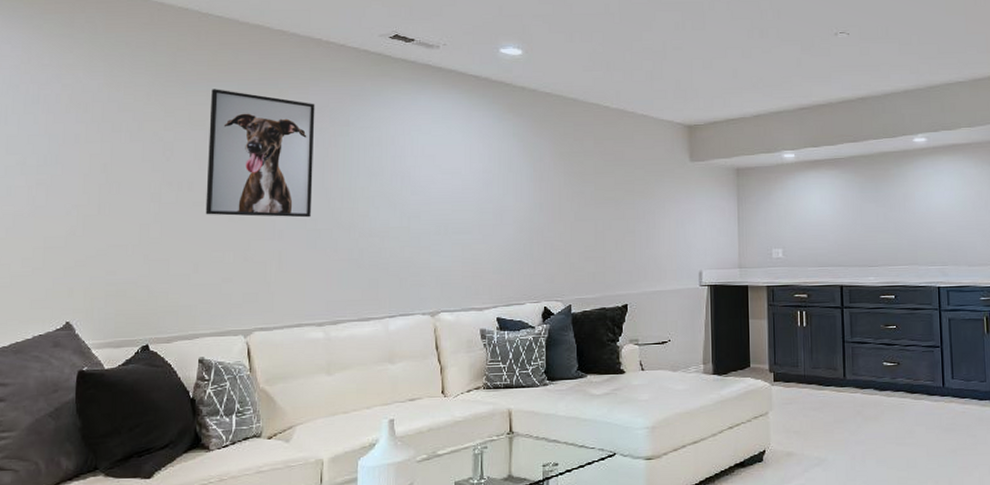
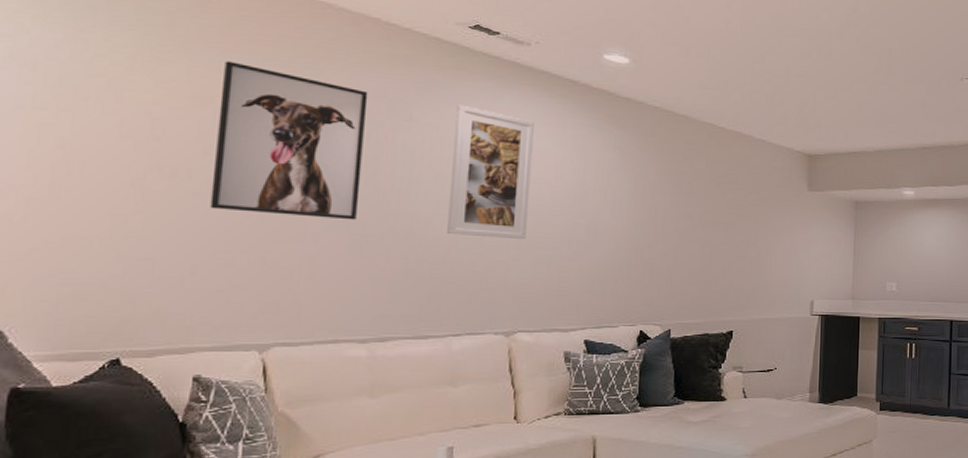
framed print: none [381,107,445,227] -> present [447,104,534,240]

